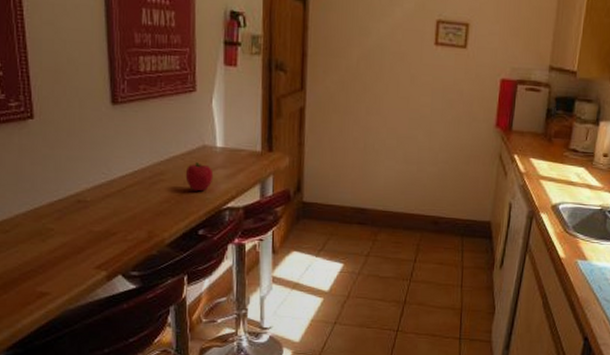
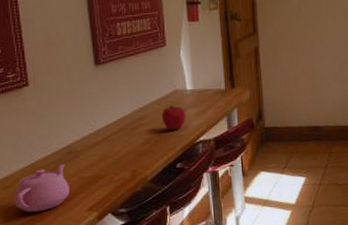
teapot: none [14,212,76,263] -> present [14,163,70,213]

